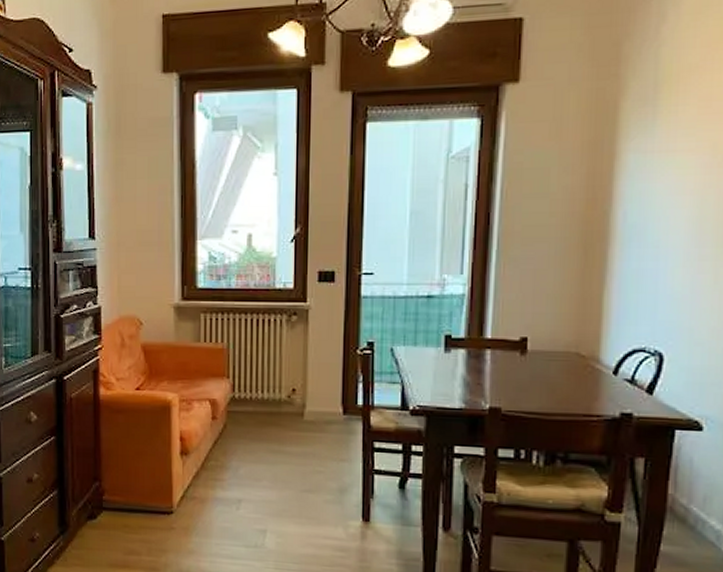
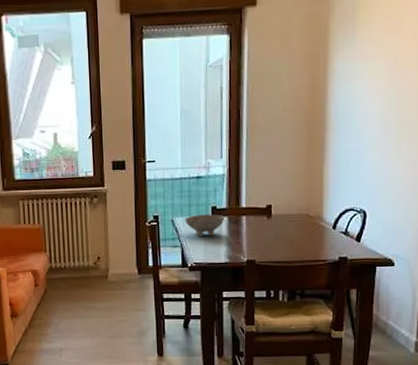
bowl: none [408,344,463,373] -> present [185,214,225,237]

